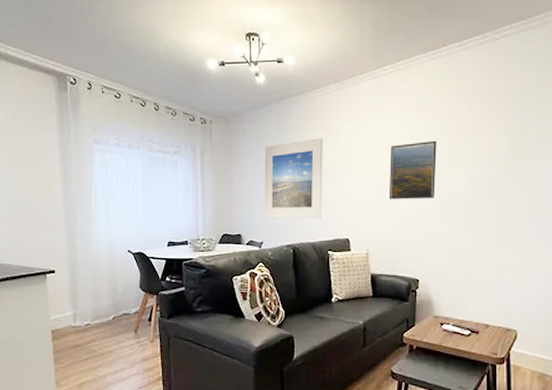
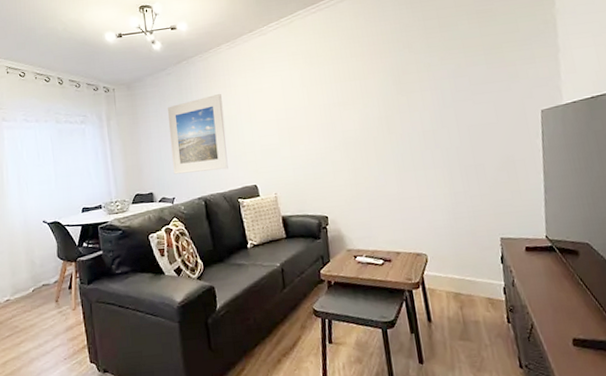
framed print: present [388,140,437,200] -> none [285,85,332,144]

